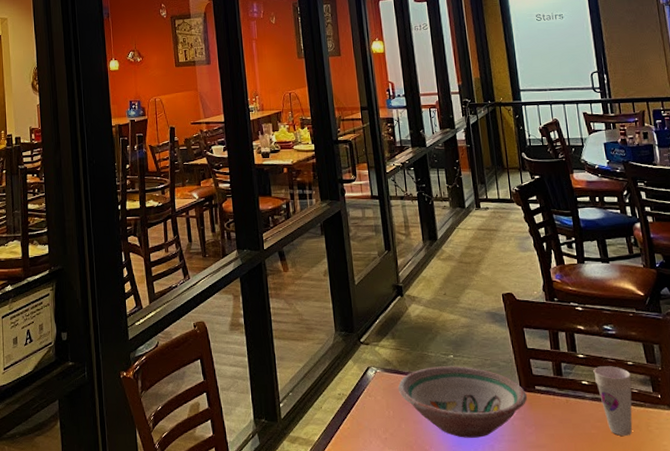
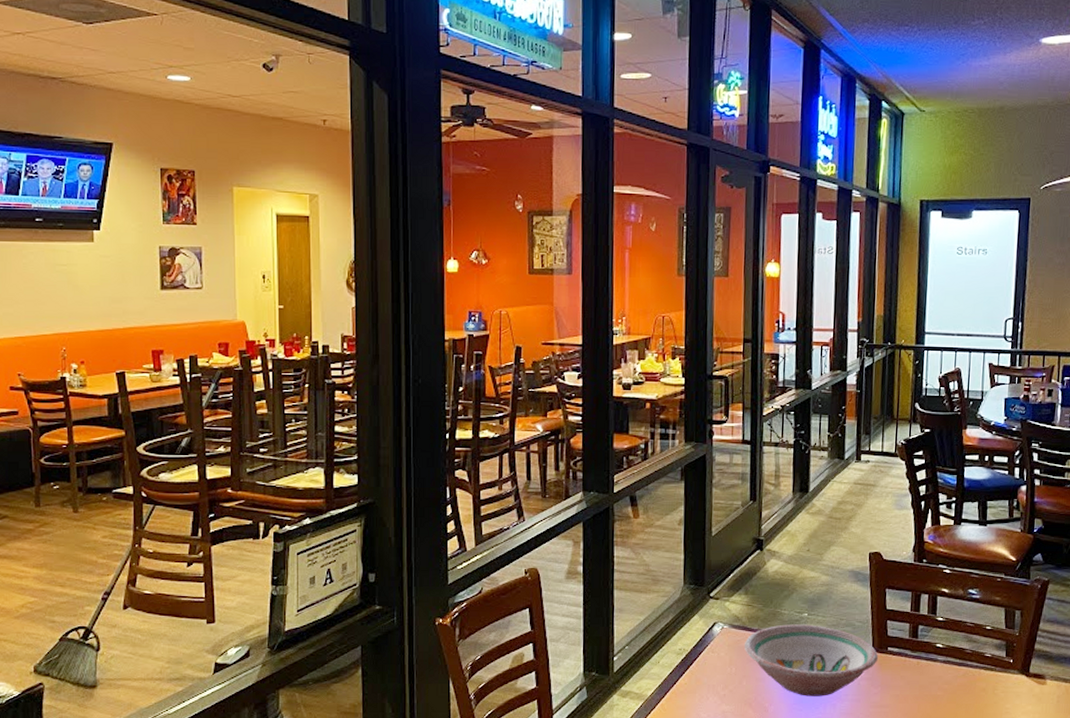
cup: present [593,366,633,436] -> none [950,630,988,698]

